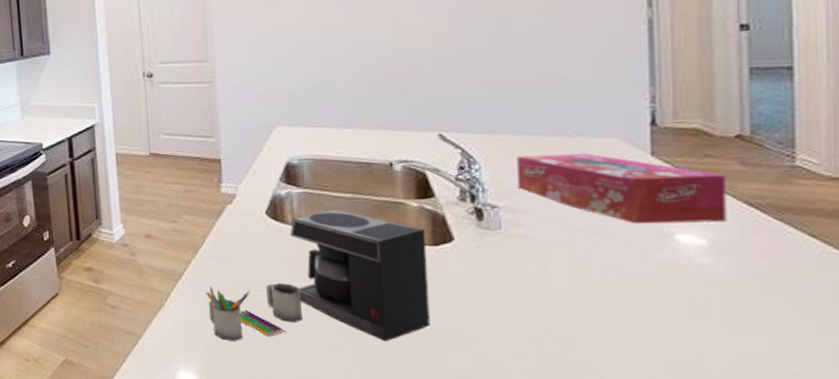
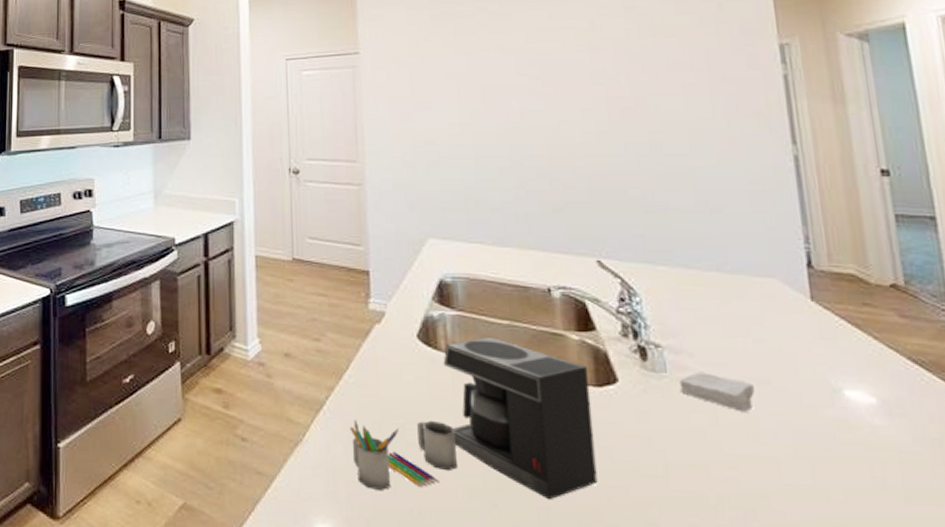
soap bar: none [514,227,586,259] -> present [680,371,755,412]
tissue box: present [517,153,727,224] -> none [677,291,893,379]

